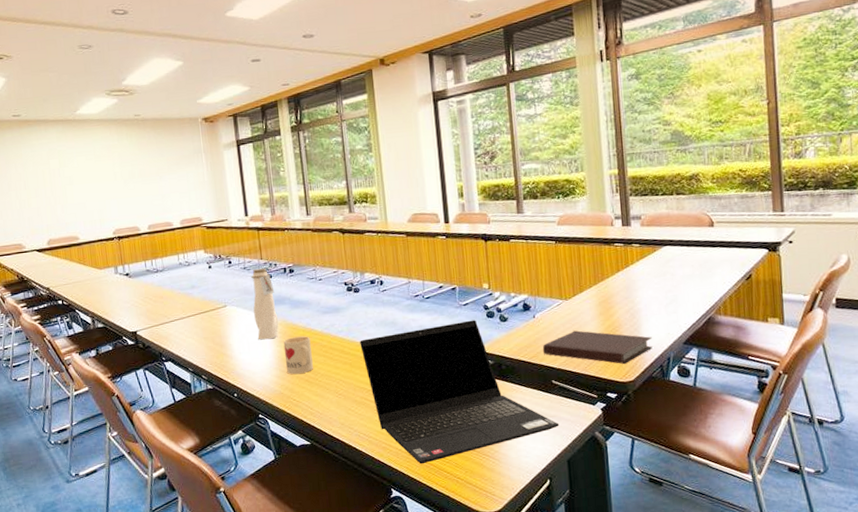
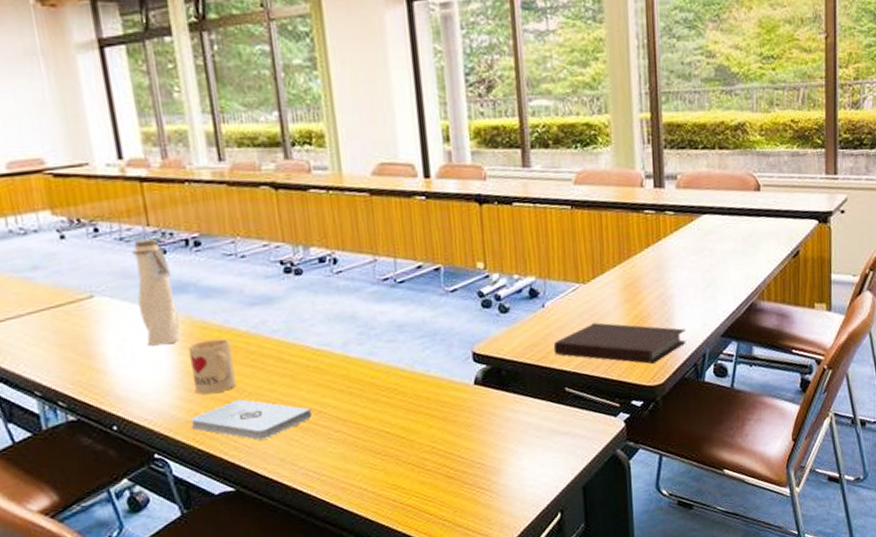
notepad: none [282,378,364,409] -> present [190,399,312,440]
laptop computer: present [360,320,560,465] -> none [305,311,574,507]

